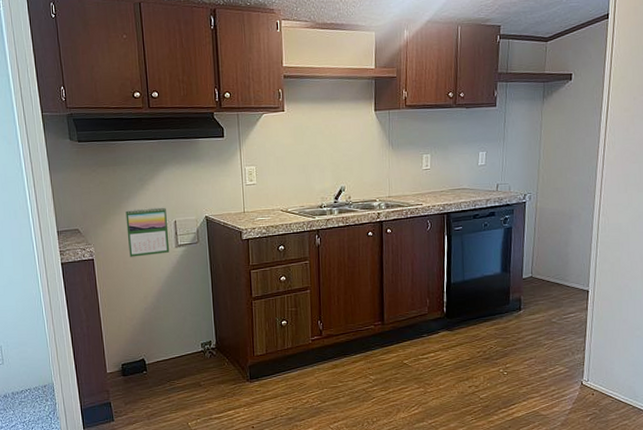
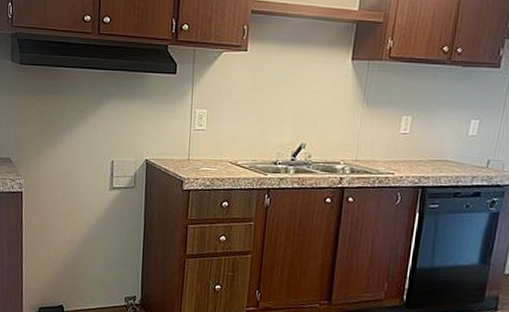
calendar: present [125,207,170,257] -> none [60,142,104,195]

